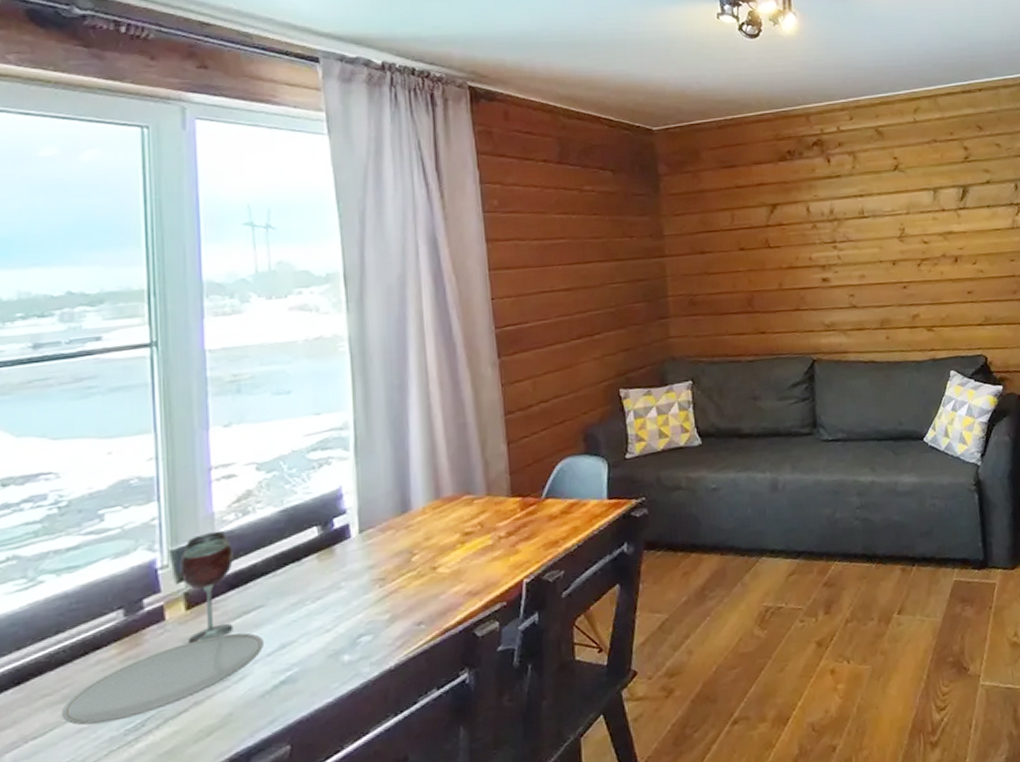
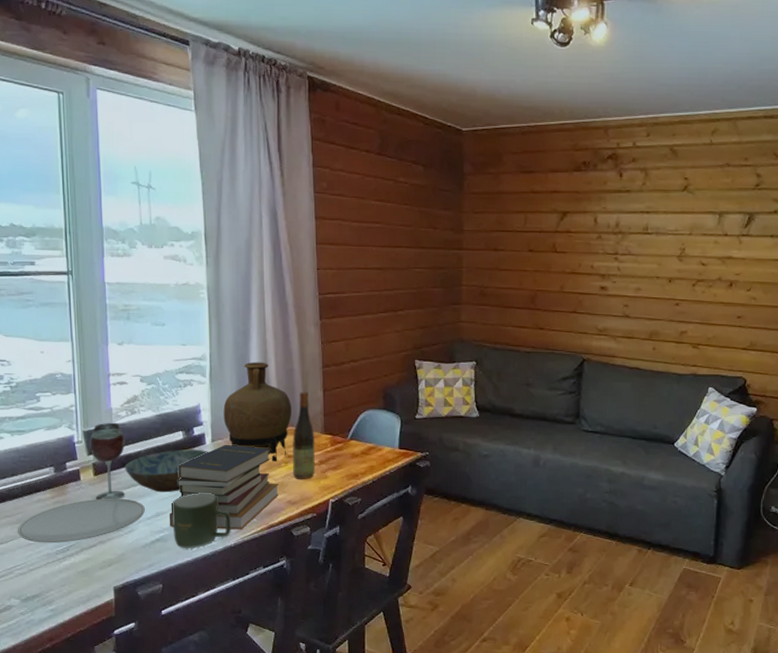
bowl: none [232,545,356,616] -> present [124,449,209,493]
books: none [300,528,454,660] -> present [170,444,278,529]
mug: none [303,602,390,687] -> present [172,493,231,549]
vase: none [374,419,467,545] -> present [223,362,291,463]
wine bottle: none [470,447,502,561] -> present [293,391,315,479]

